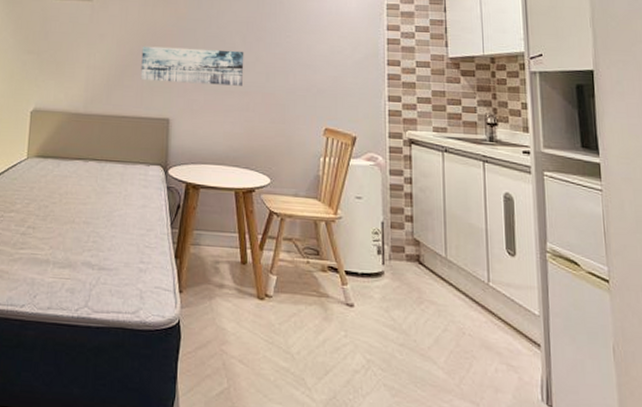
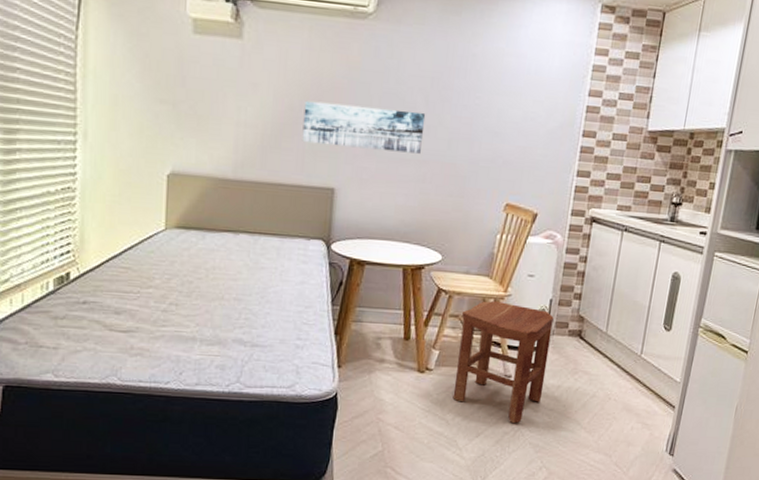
stool: none [295,223,389,361] -> present [453,301,554,424]

